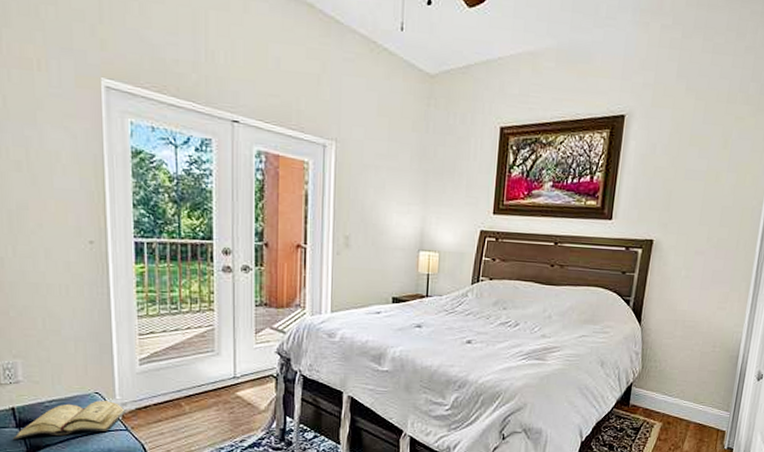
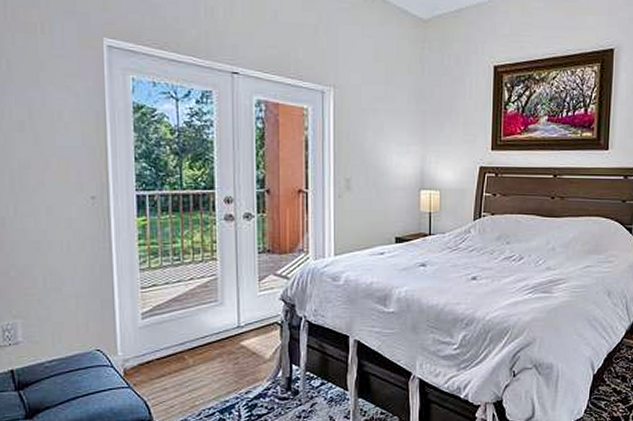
diary: present [12,400,127,439] -> none [11,358,129,403]

